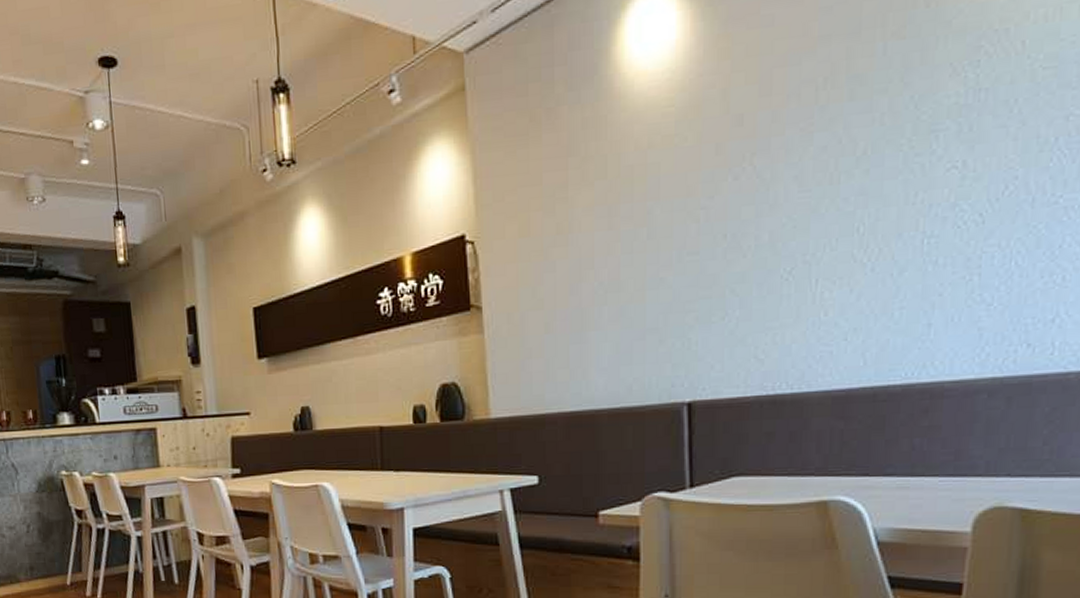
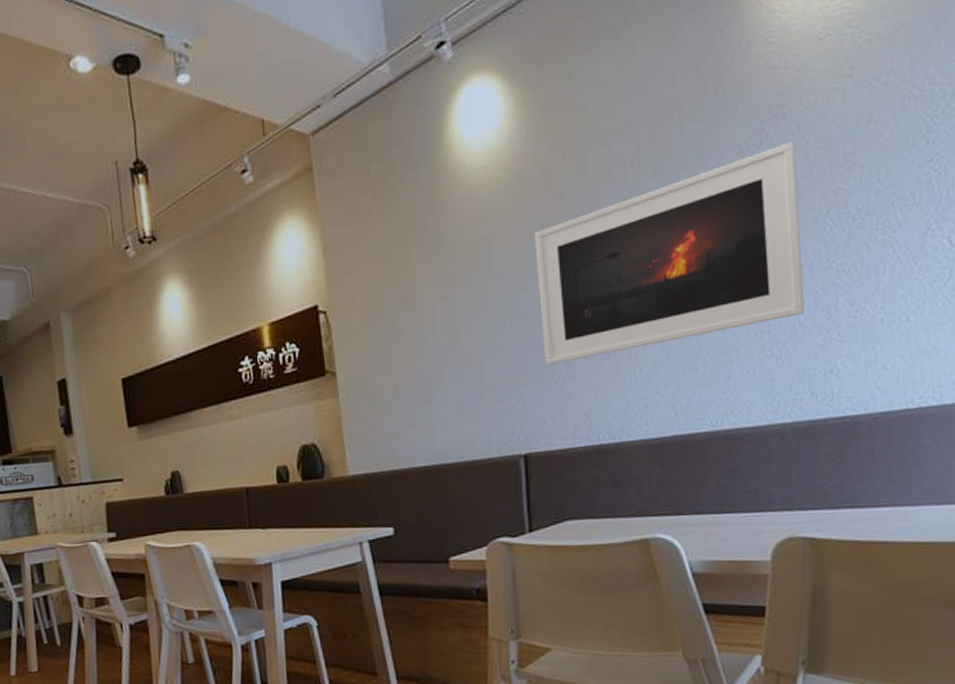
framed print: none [709,61,1024,305] -> present [535,142,805,365]

